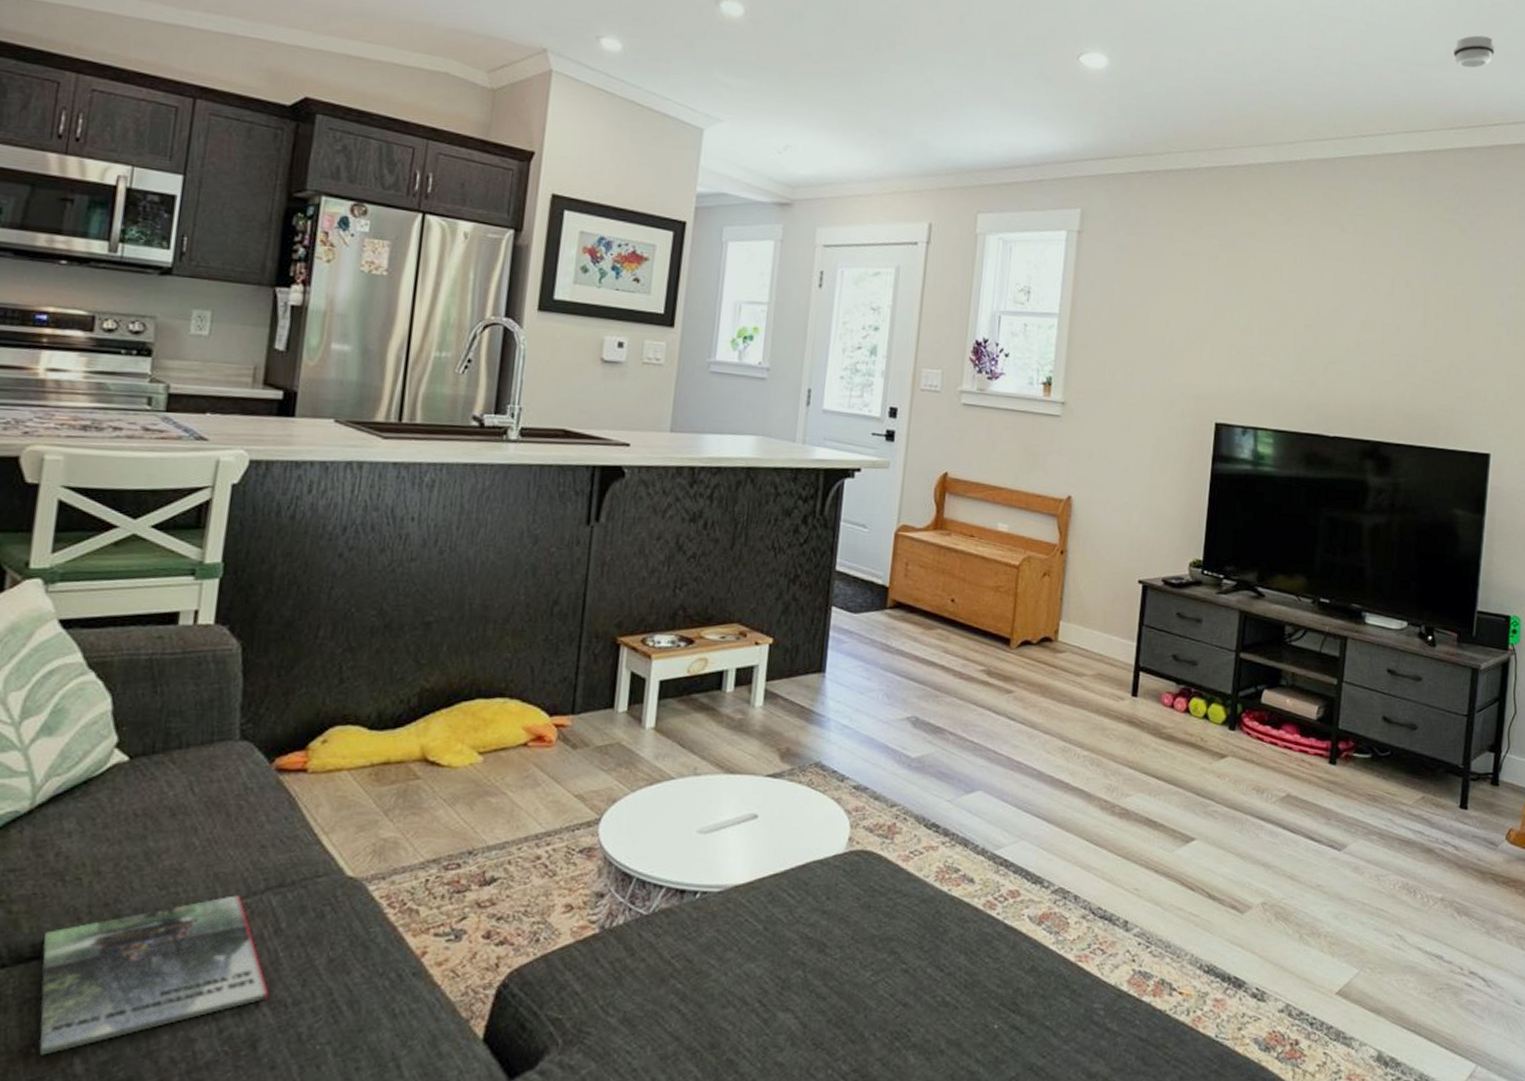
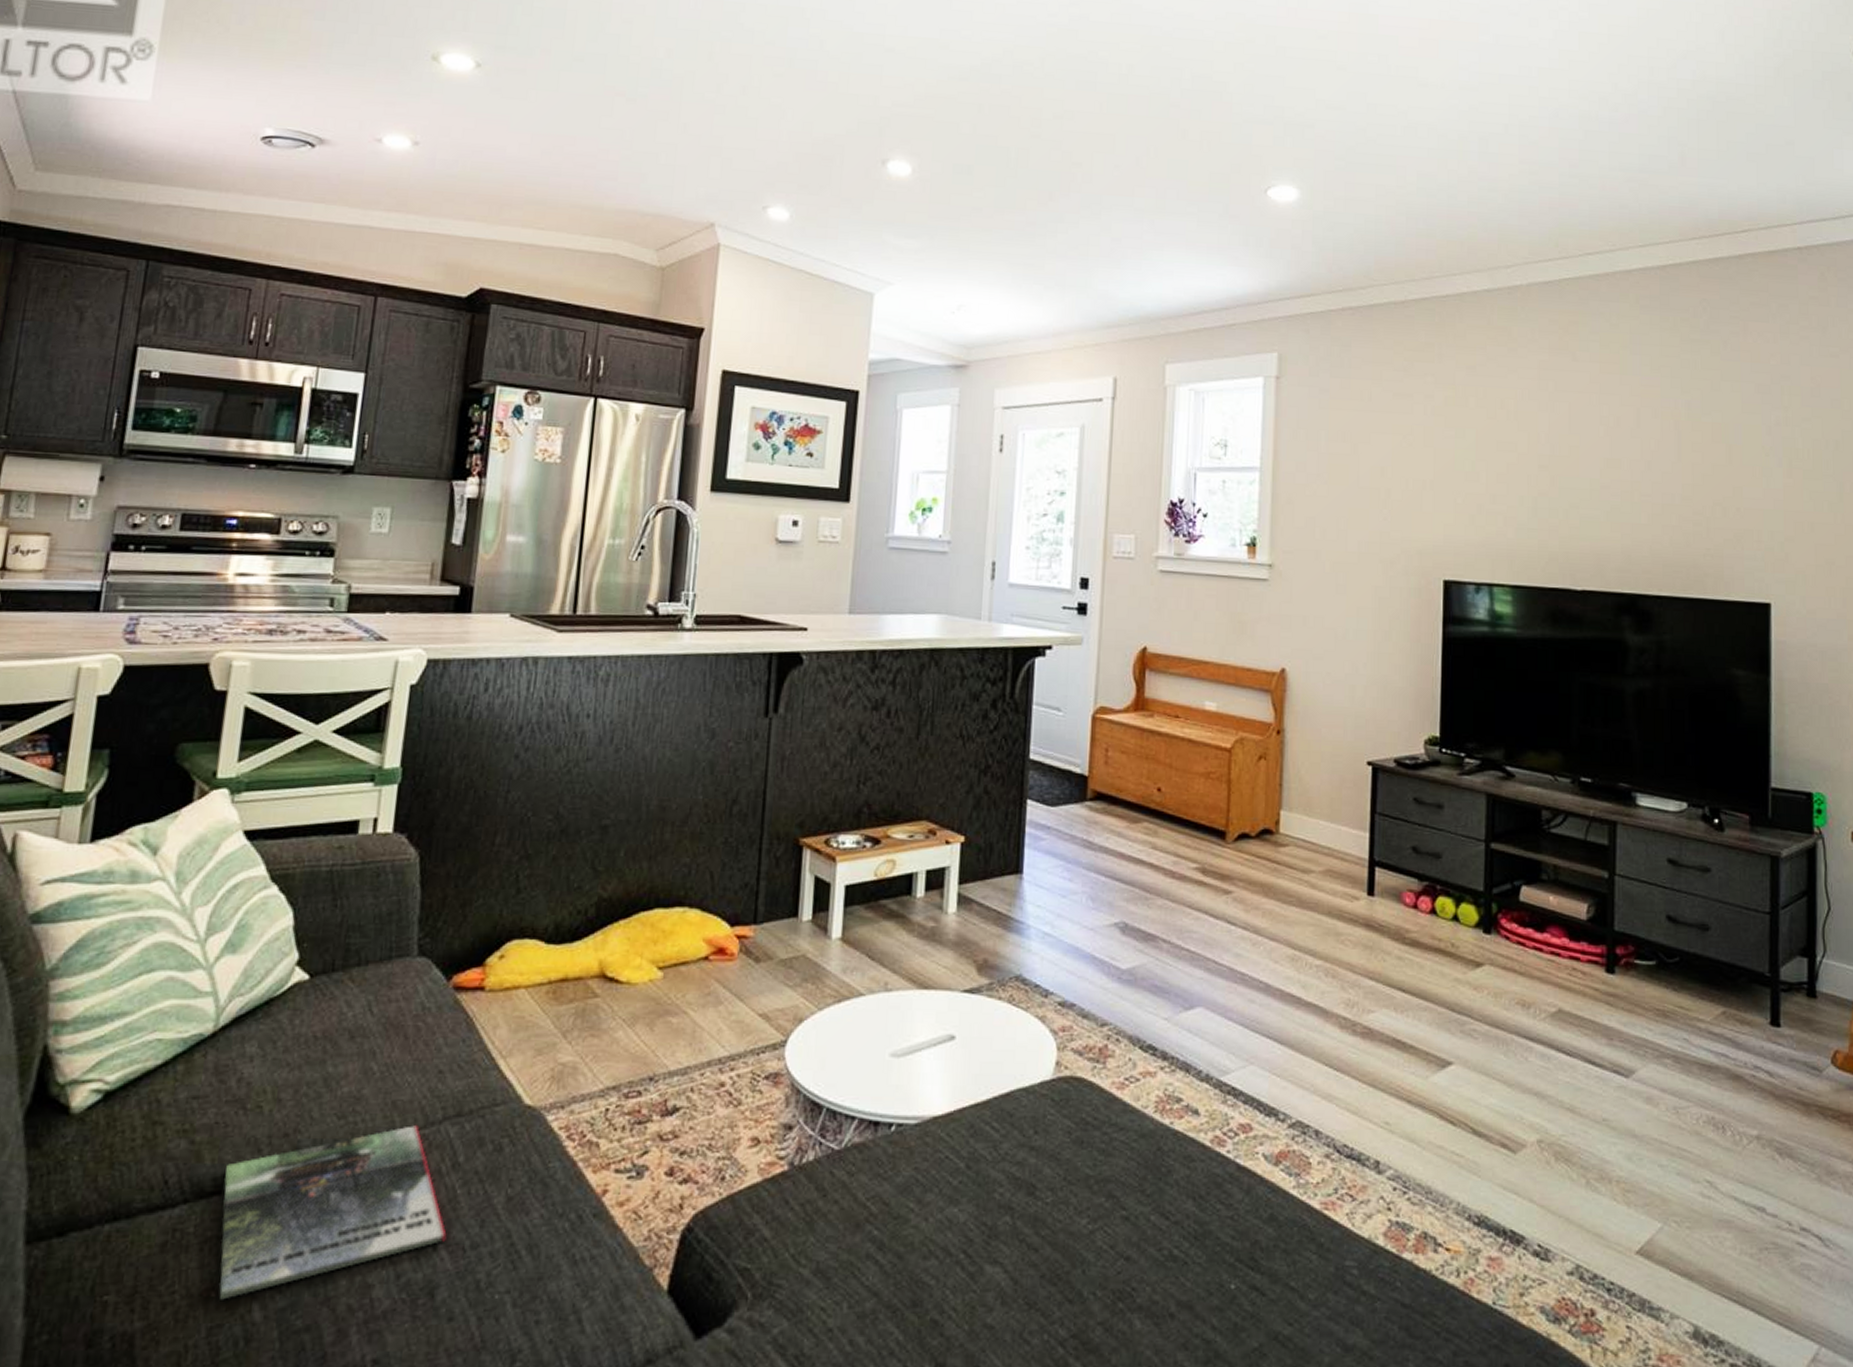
smoke detector: present [1453,35,1495,69] -> none [1686,135,1735,172]

